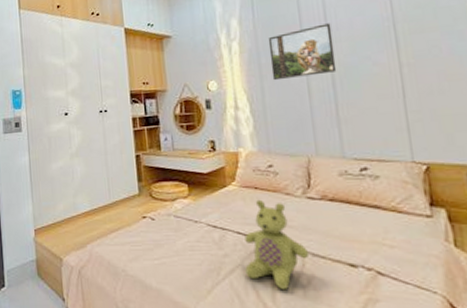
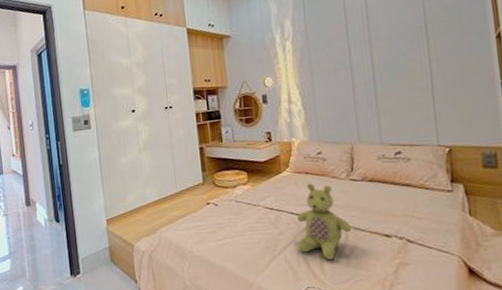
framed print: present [268,23,337,81] -> none [317,23,377,77]

